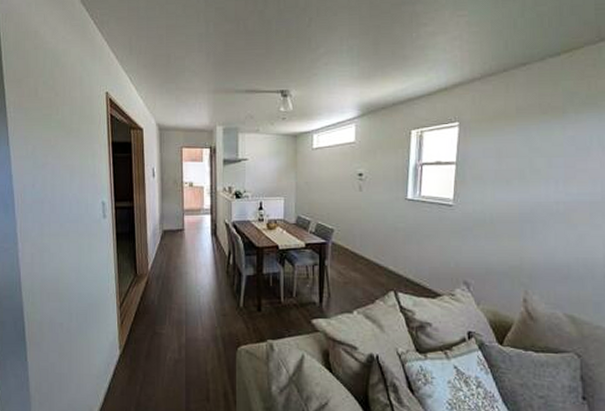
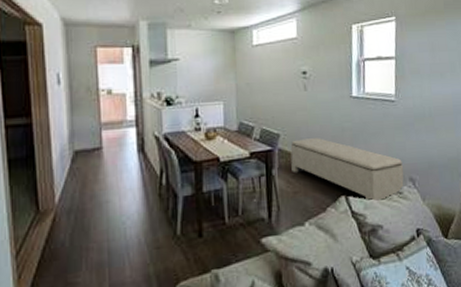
bench: none [343,235,458,298] -> present [290,138,404,200]

